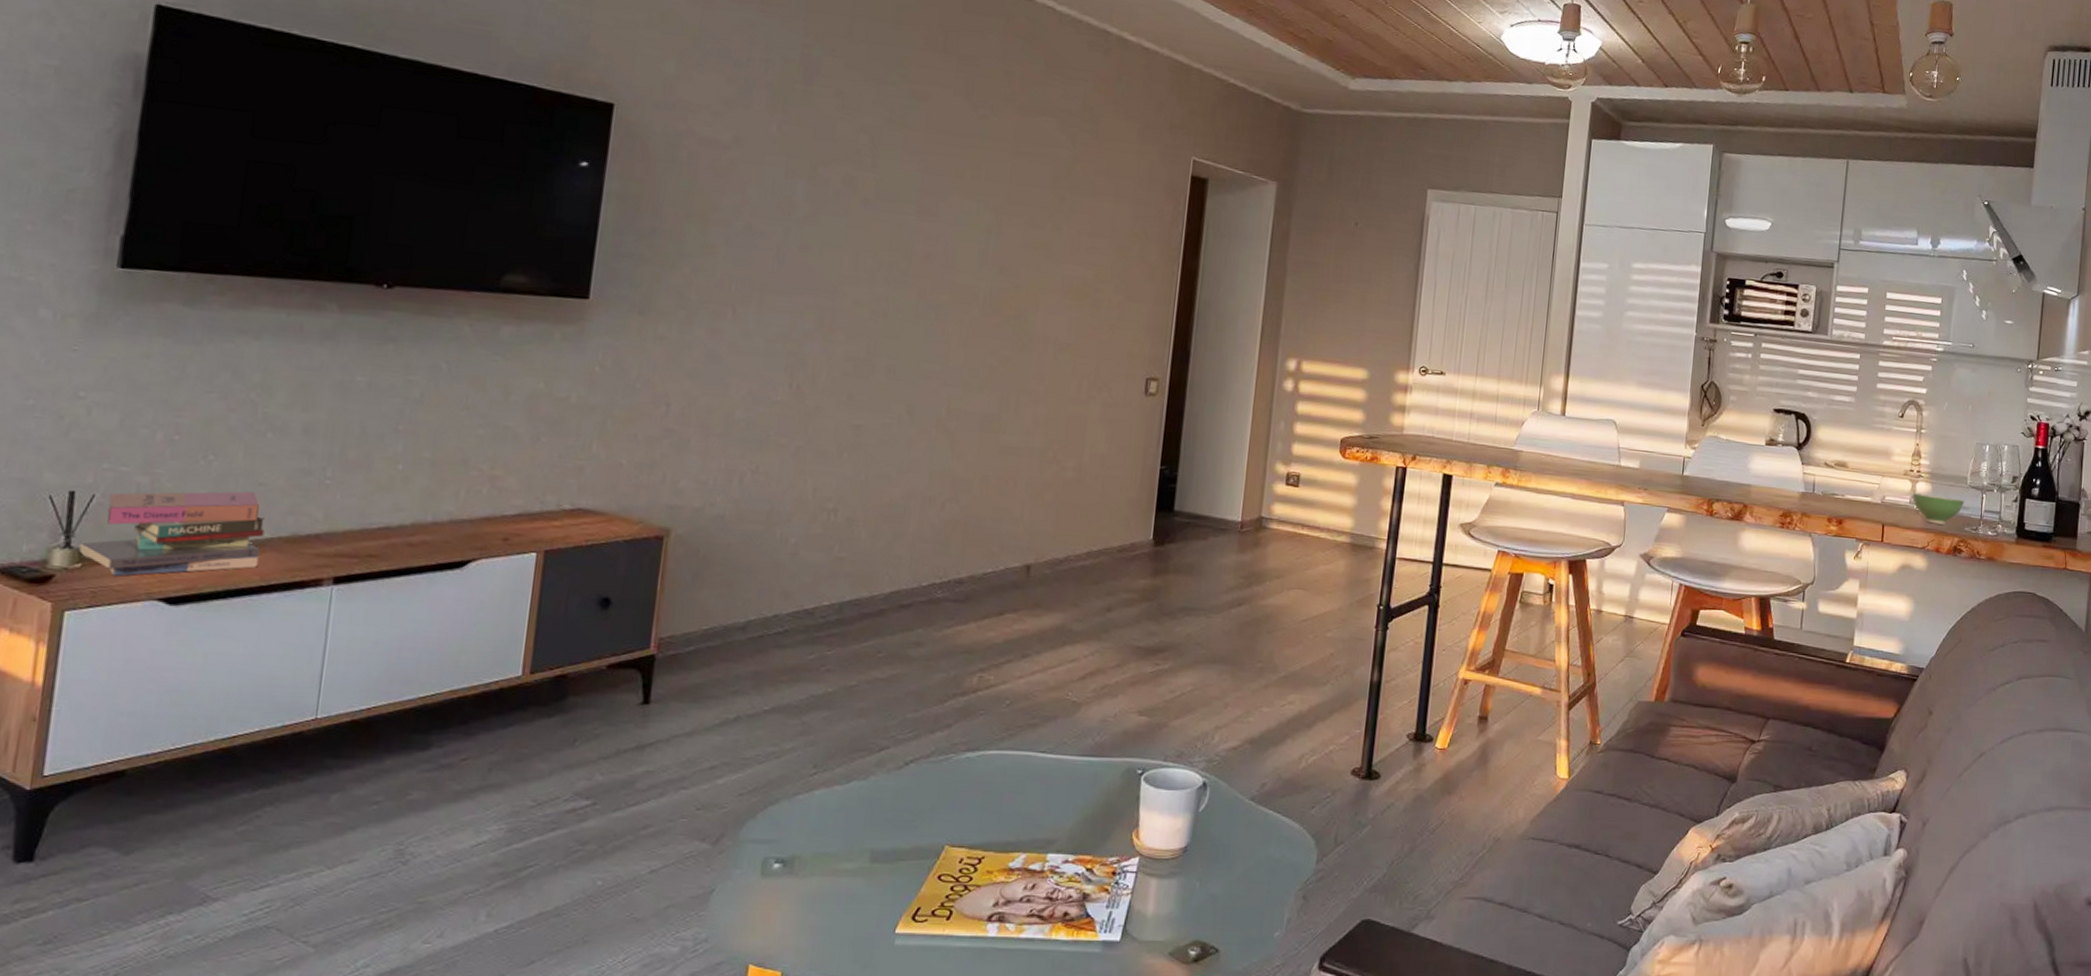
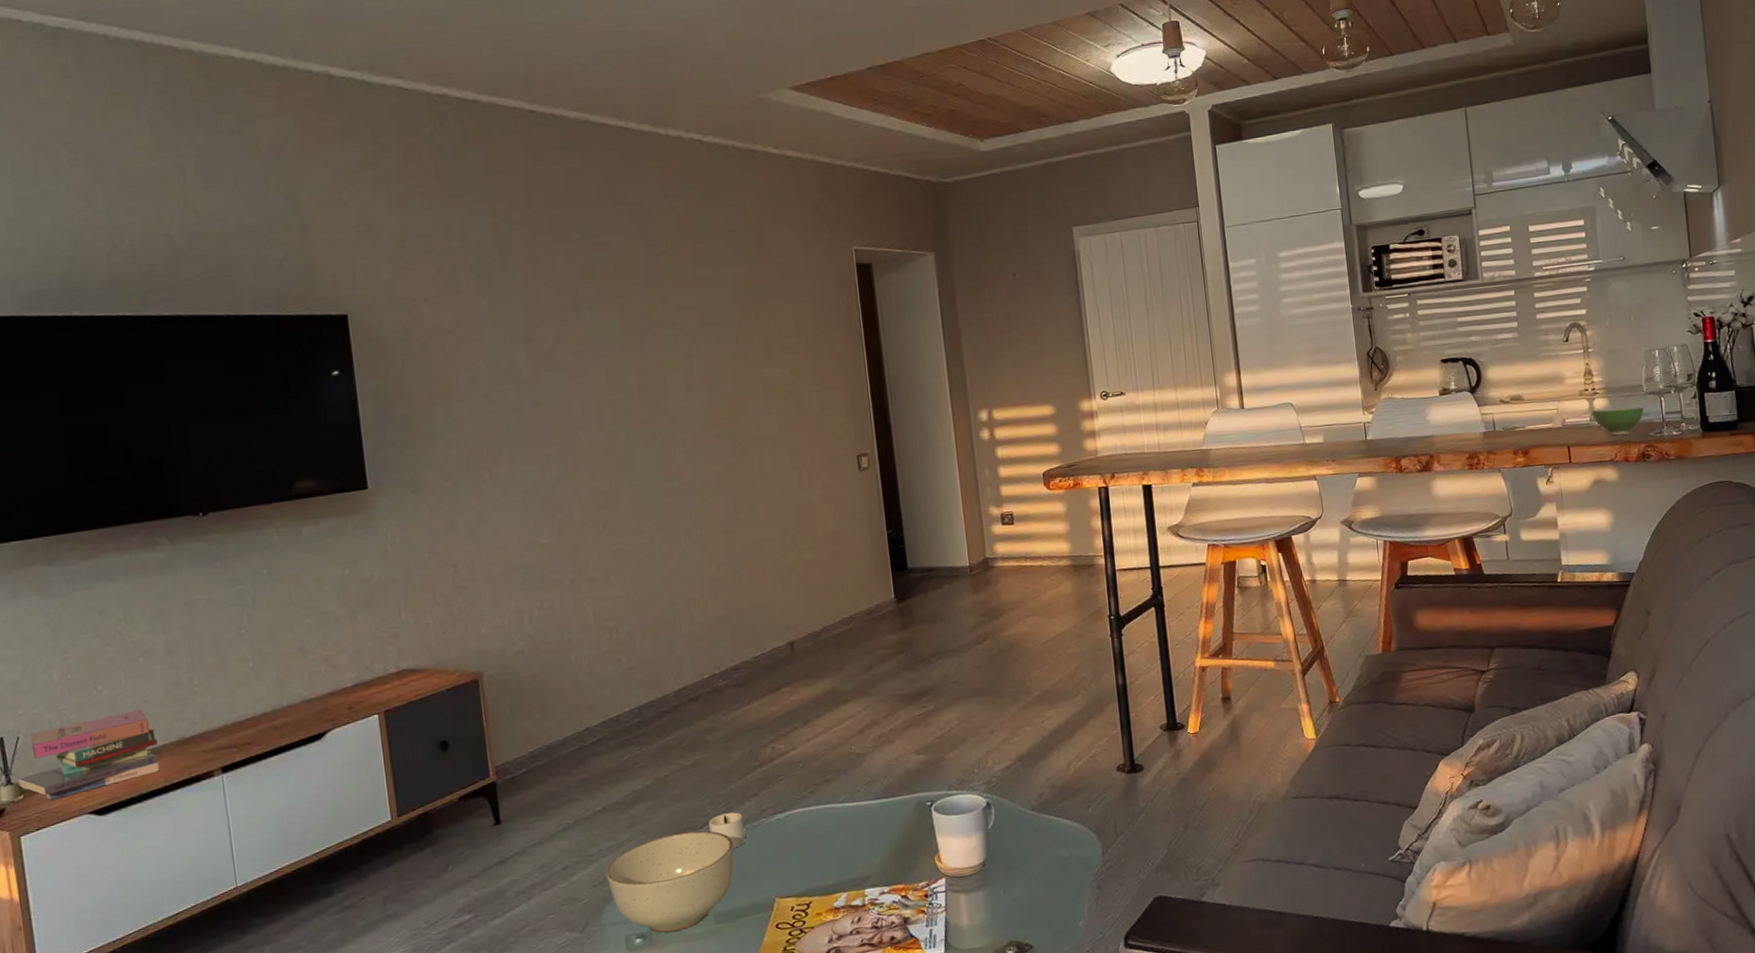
bowl: none [757,752,911,862] -> present [605,830,734,933]
candle: none [888,740,929,782] -> present [709,812,746,849]

